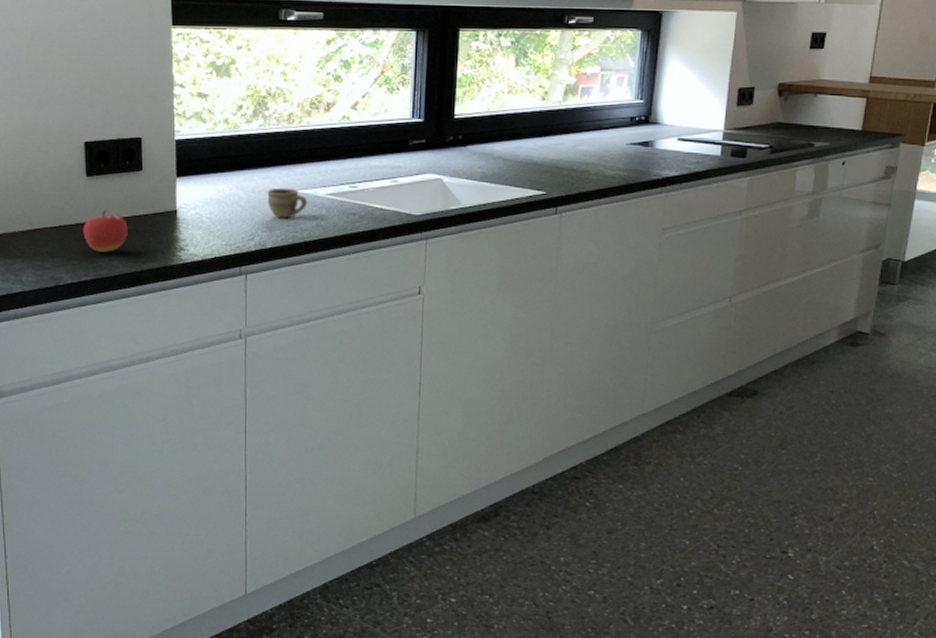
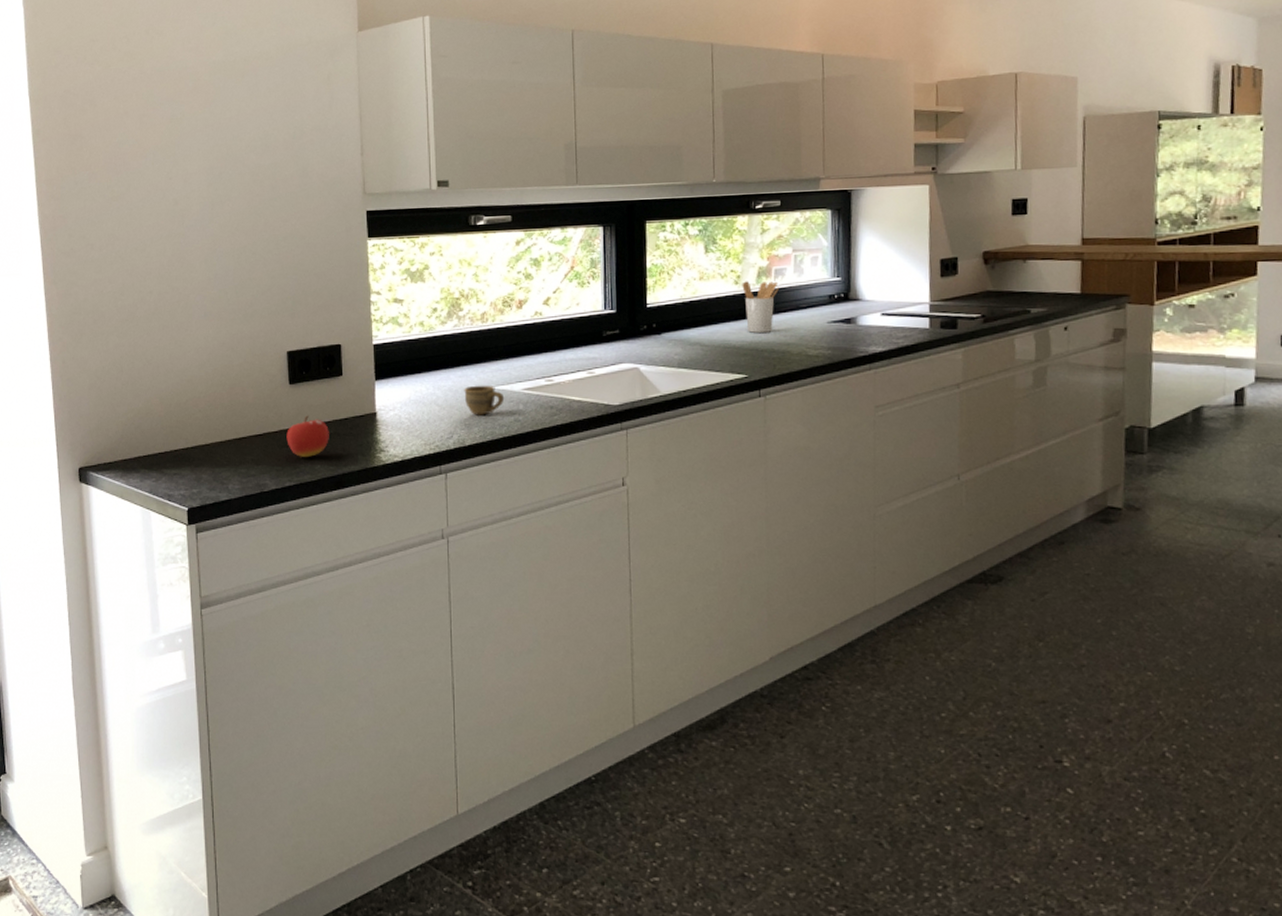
utensil holder: none [548,98,585,151] -> present [742,281,780,333]

